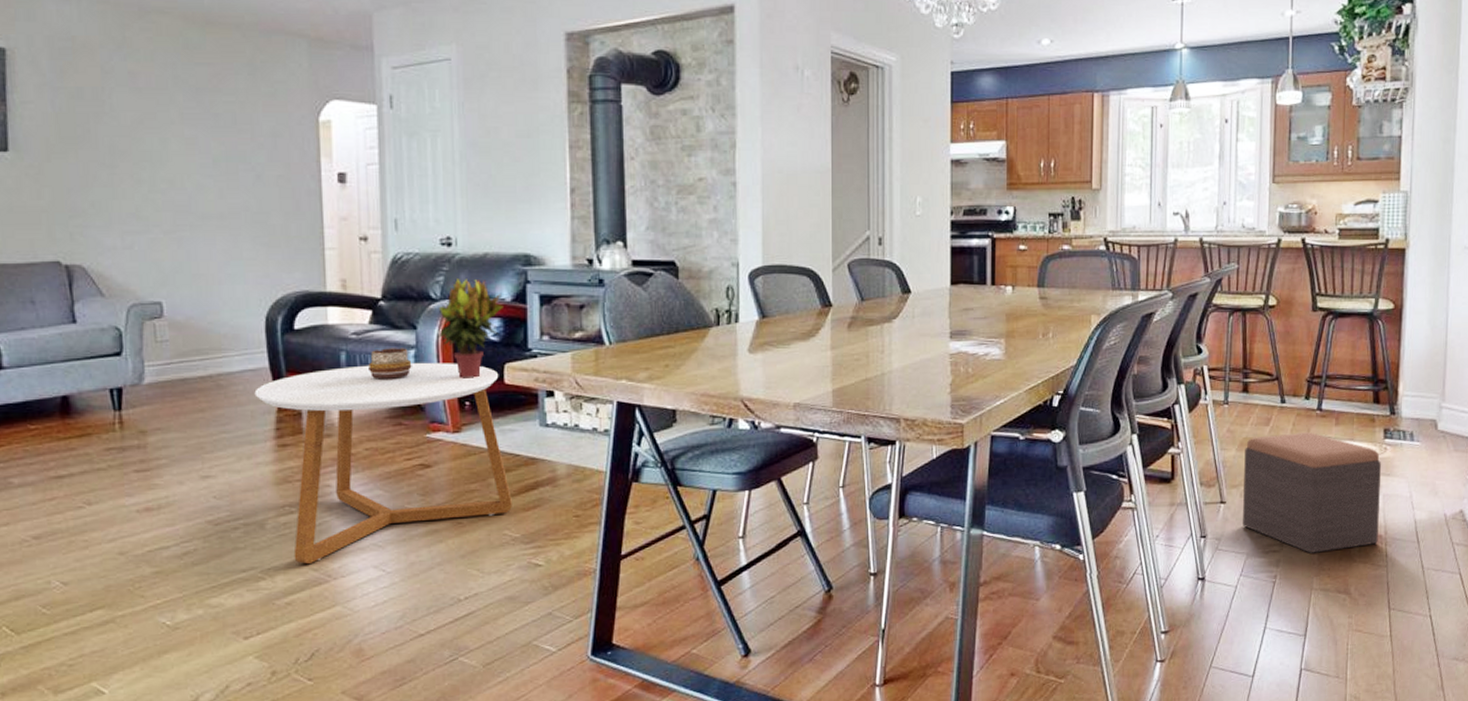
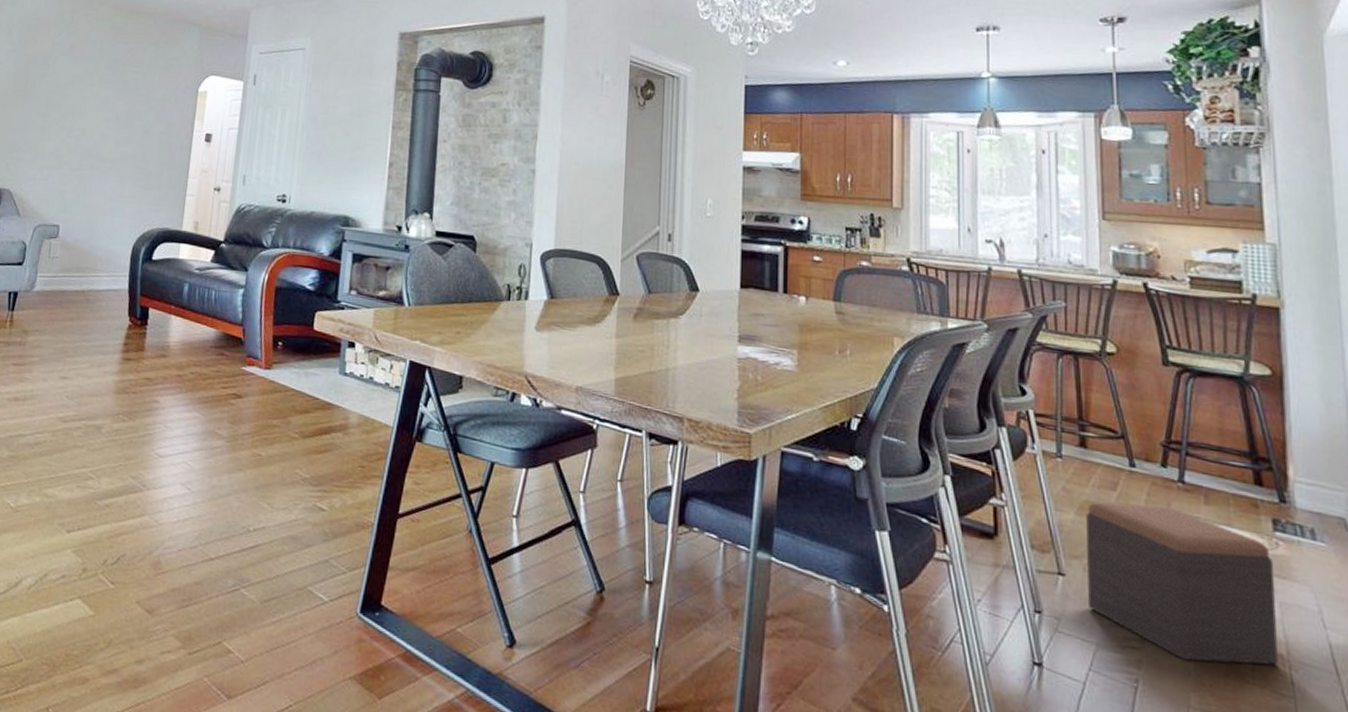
coffee table: present [254,362,512,564] -> none [113,297,310,471]
decorative bowl: present [368,348,412,379] -> none [204,285,240,313]
potted plant: present [437,277,503,379] -> none [263,230,321,322]

